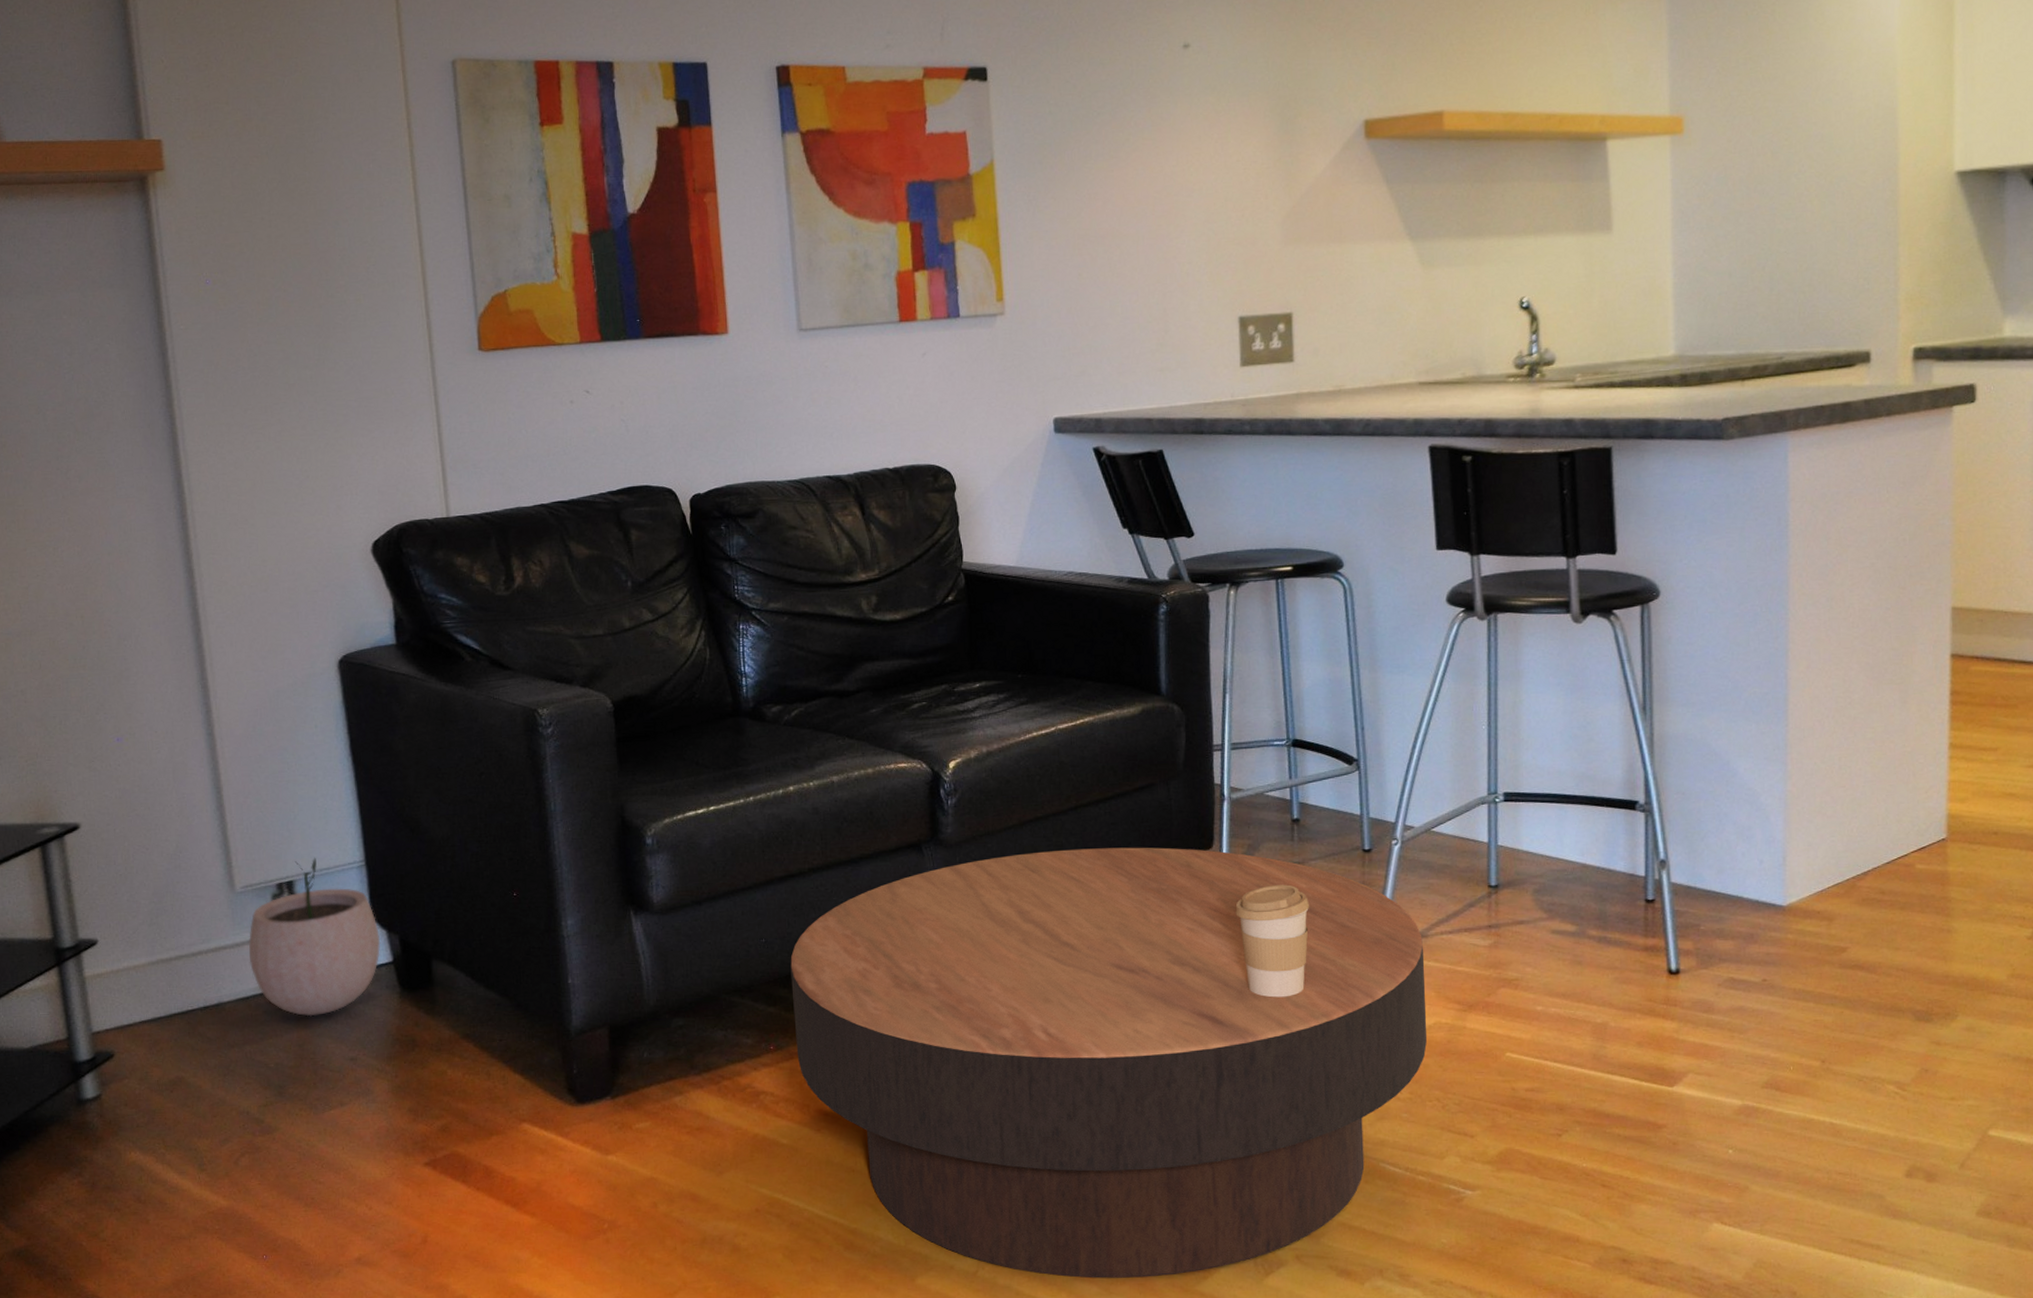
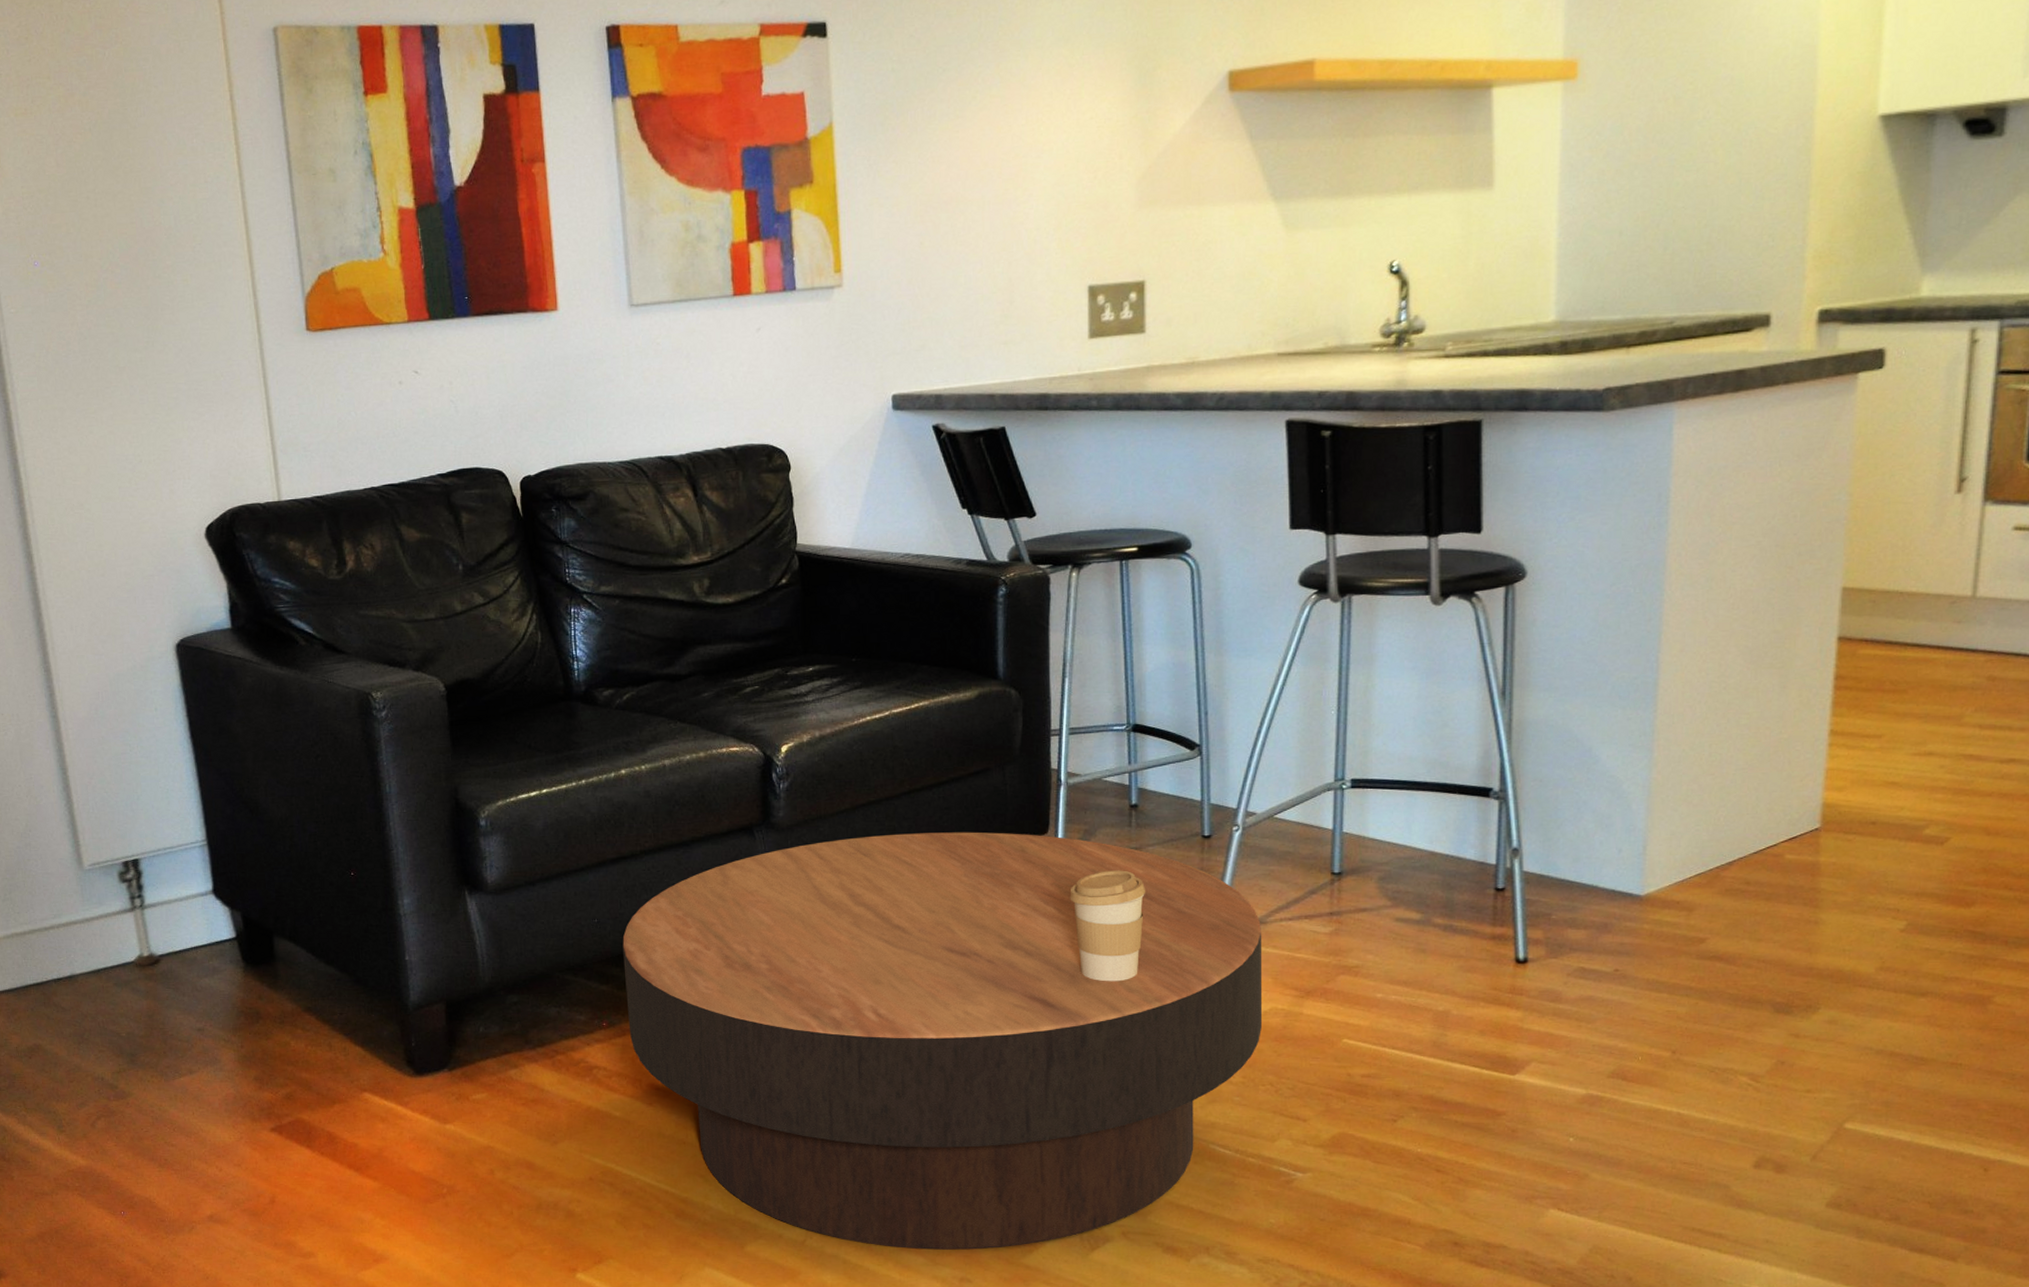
plant pot: present [248,857,381,1017] -> none [98,836,224,989]

